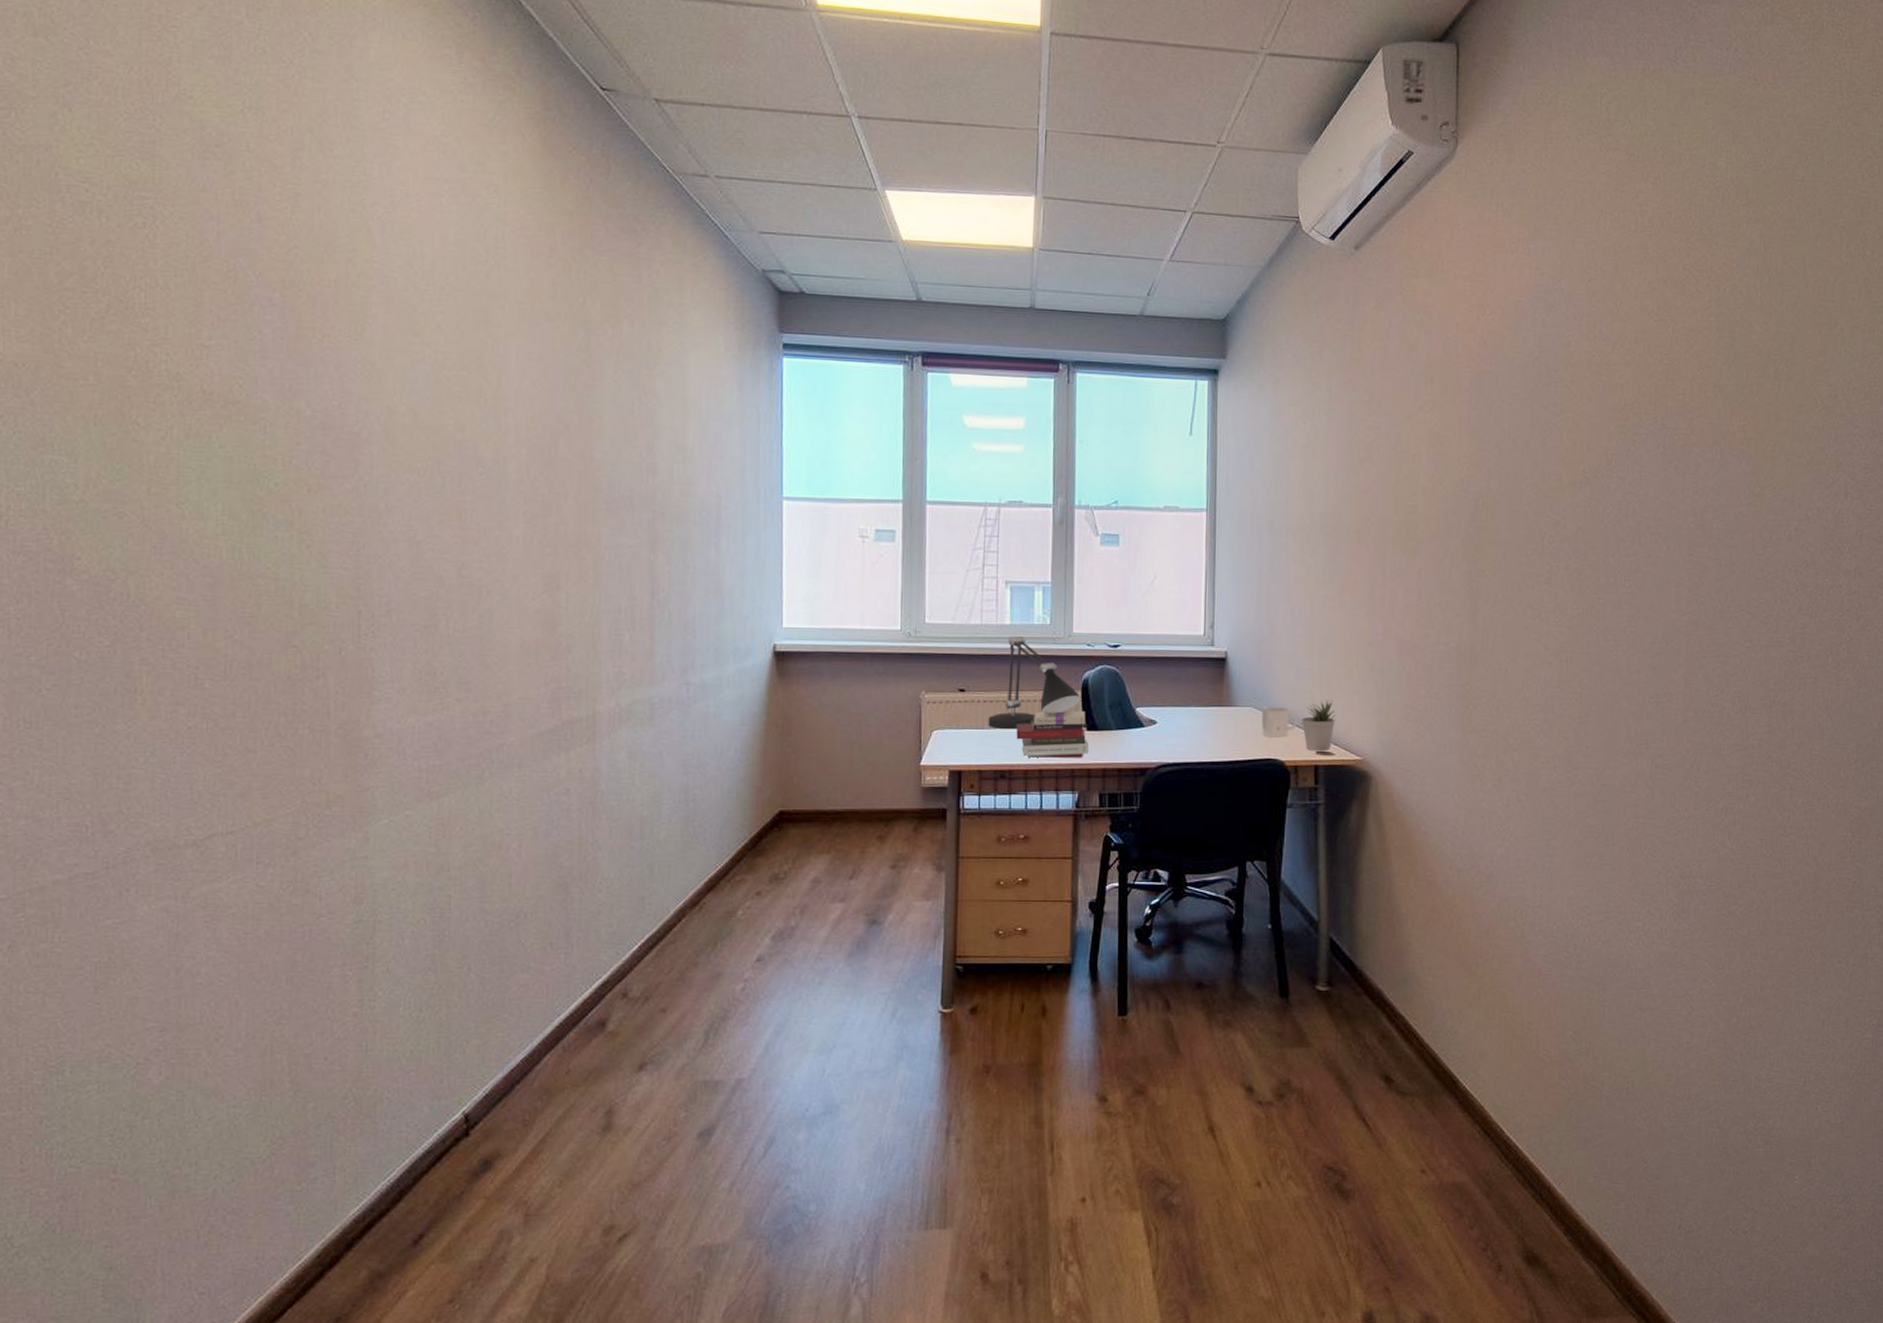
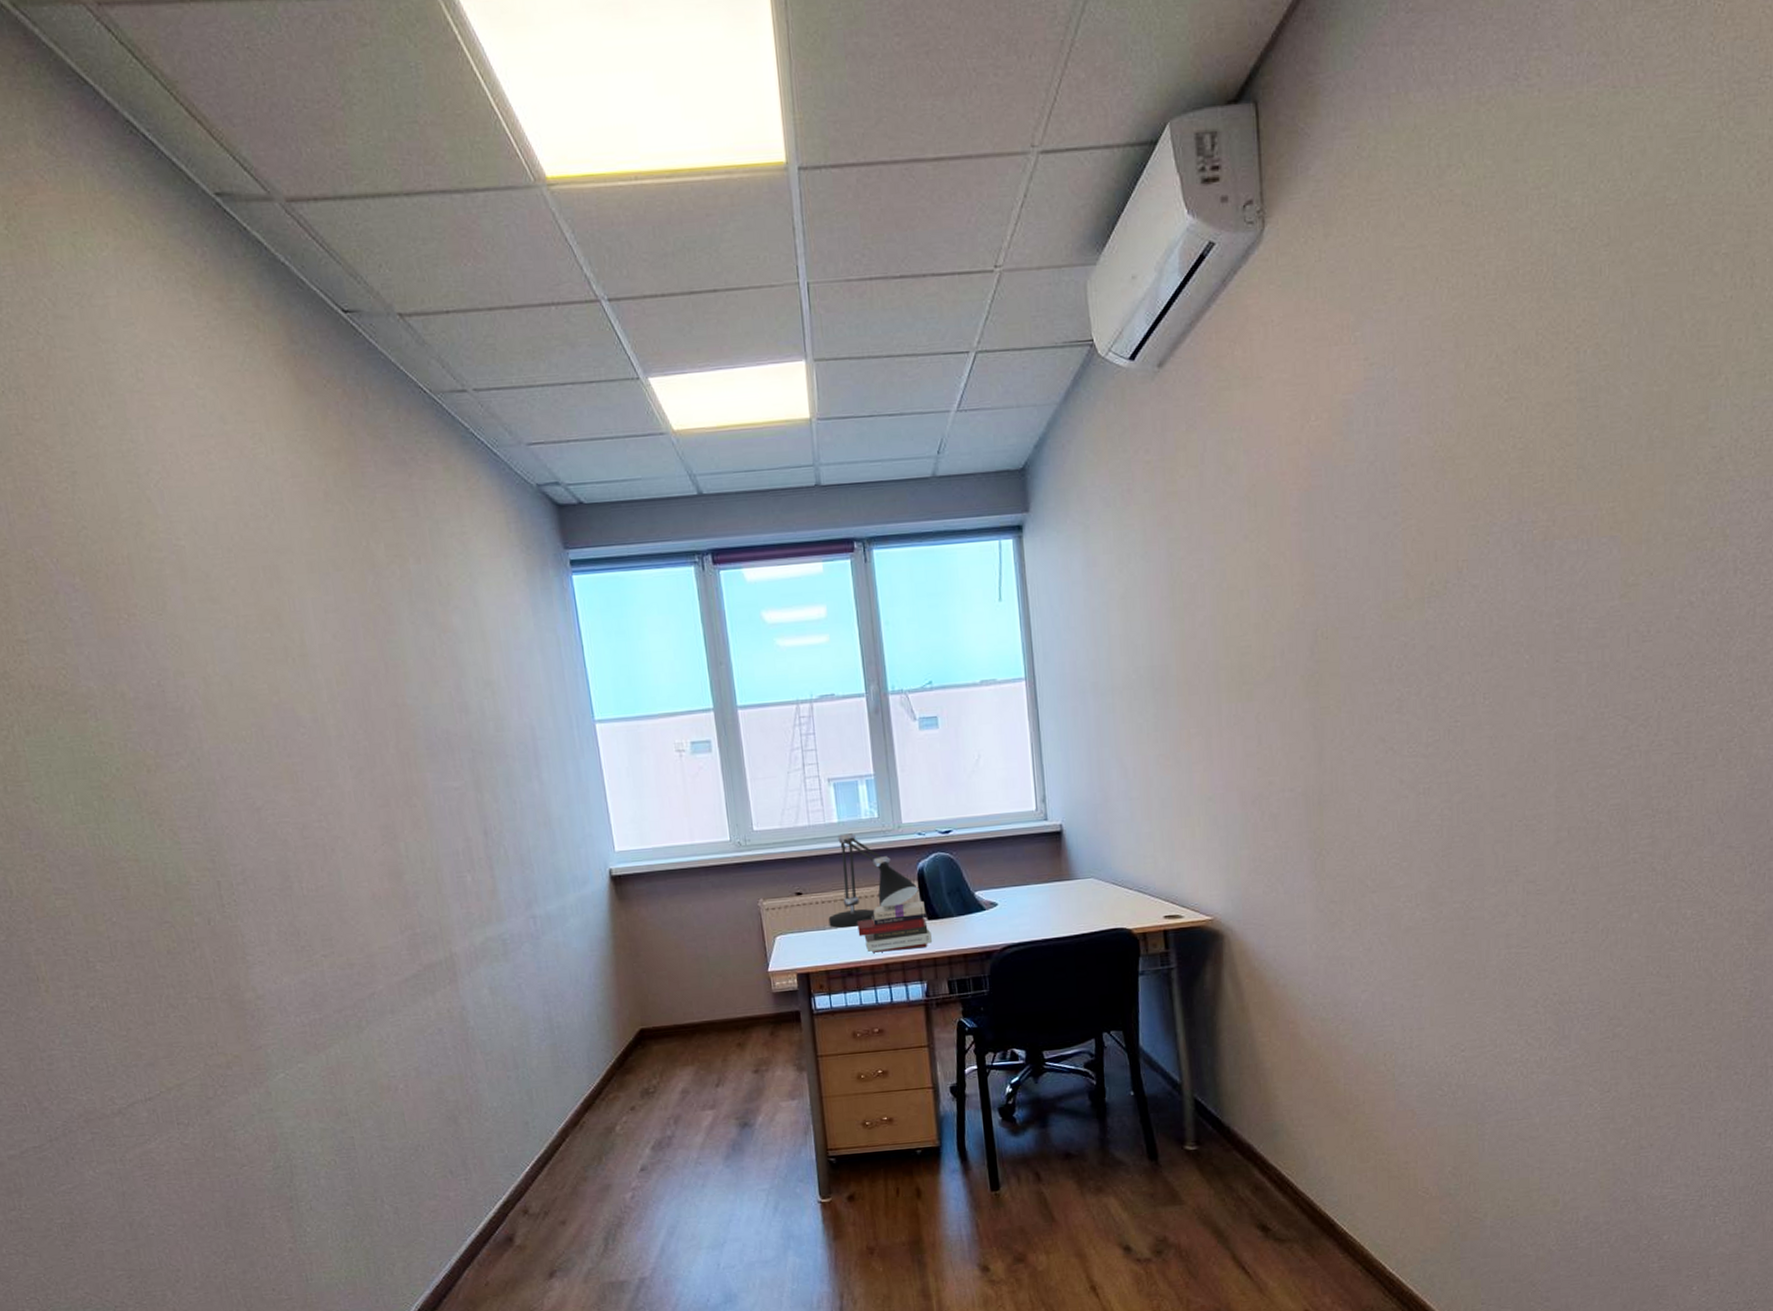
mug: present [1261,706,1297,738] -> none [1103,874,1141,907]
potted plant: present [1302,700,1335,752] -> none [1146,861,1181,916]

